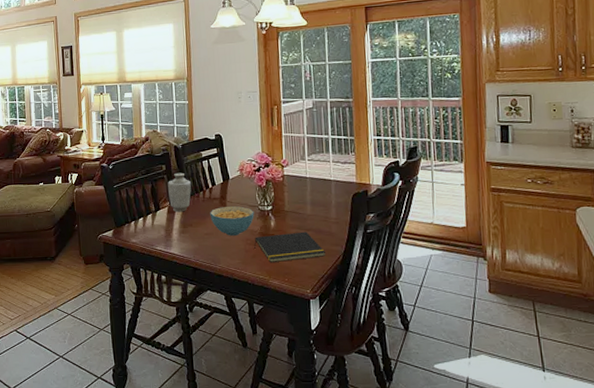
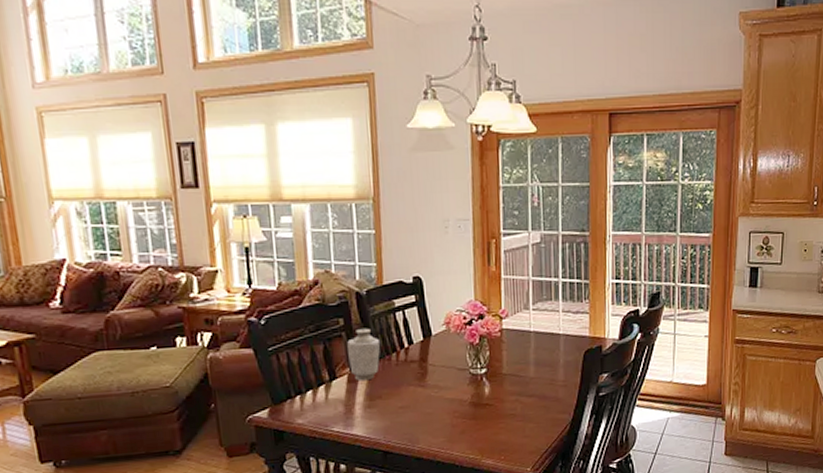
cereal bowl: present [210,206,254,236] -> none [406,370,464,408]
notepad: present [254,231,326,263] -> none [463,398,551,439]

